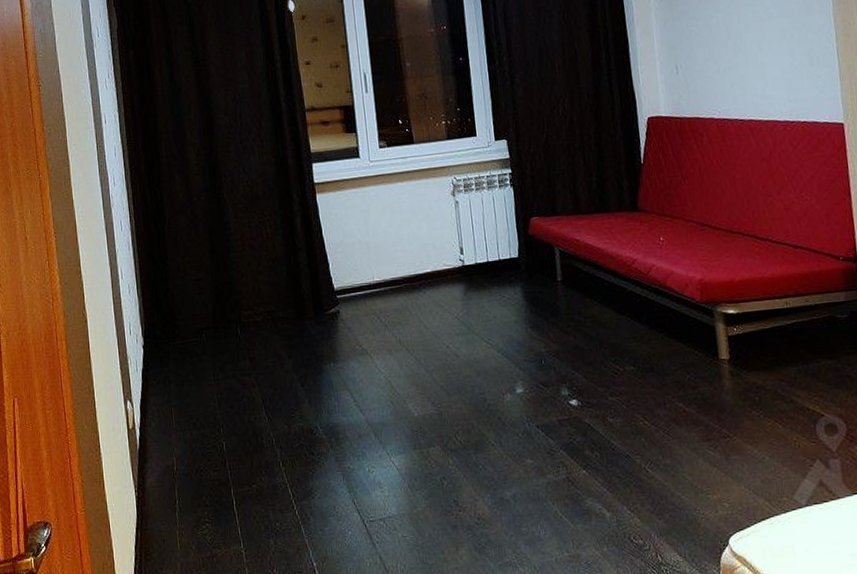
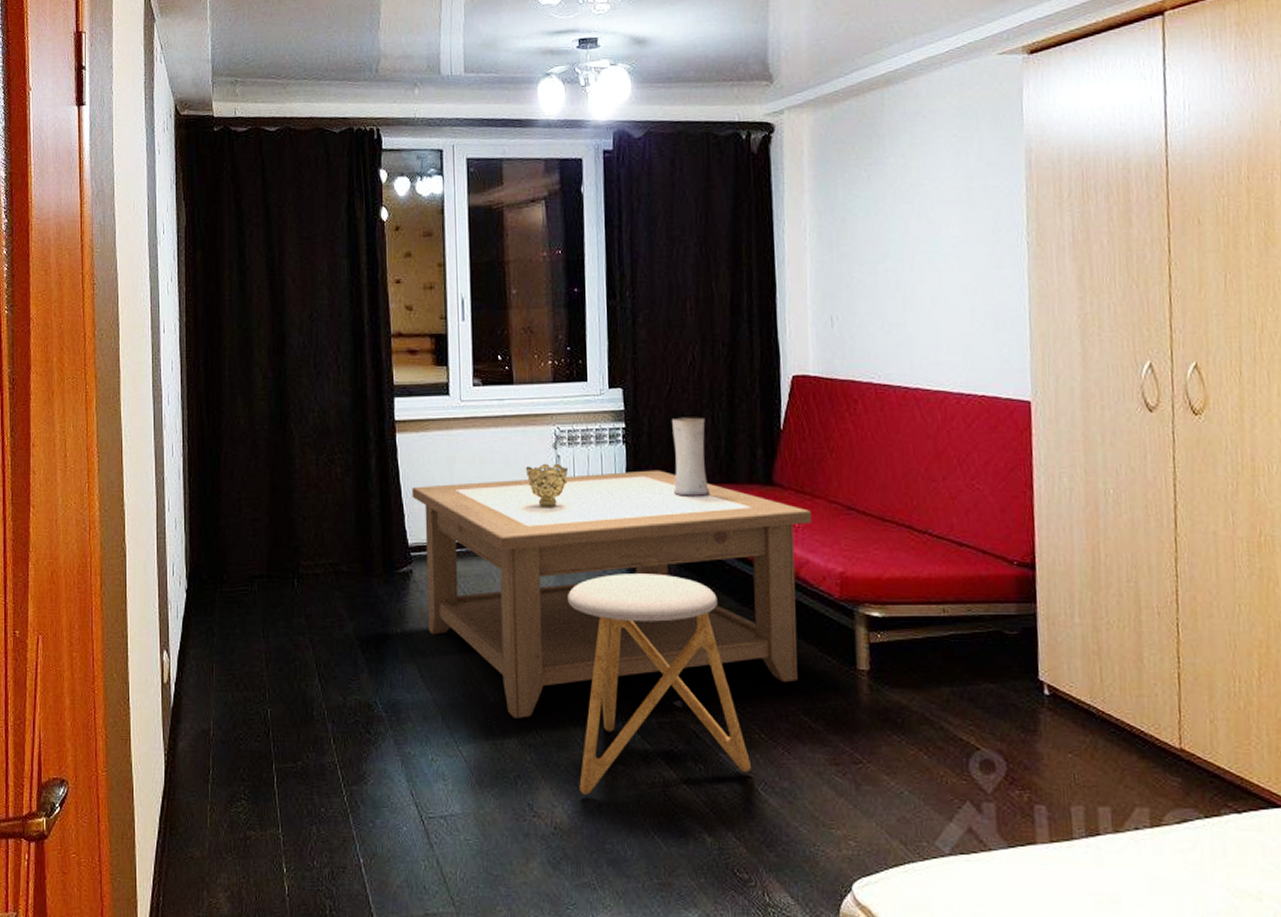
coffee table: none [333,206,673,429] -> present [411,470,813,718]
decorative bowl: none [429,208,467,247] -> present [525,463,569,507]
stool: none [474,294,638,488] -> present [568,573,751,795]
vase: none [550,159,587,228] -> present [672,417,711,498]

